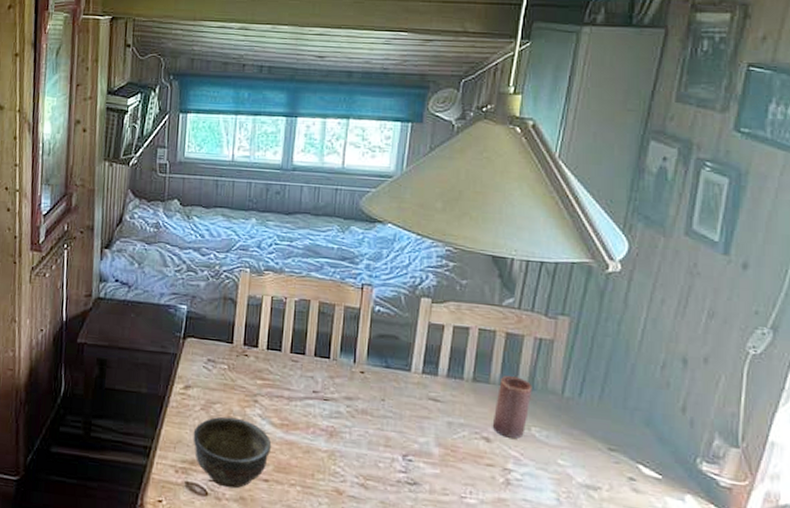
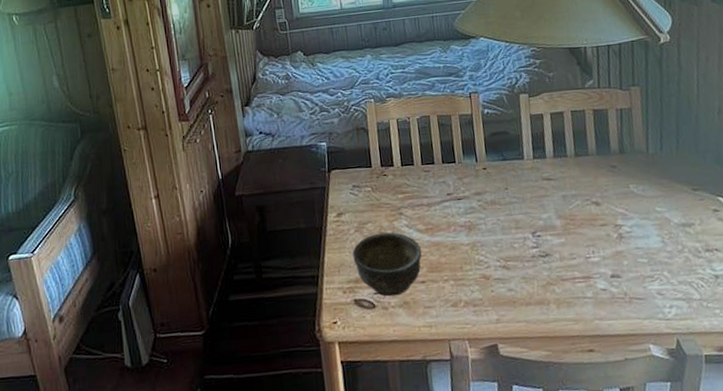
candle: present [492,376,533,439] -> none [596,145,625,198]

